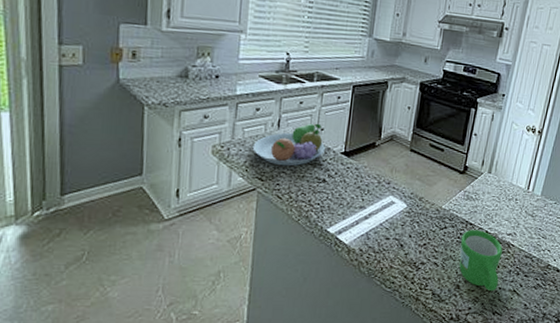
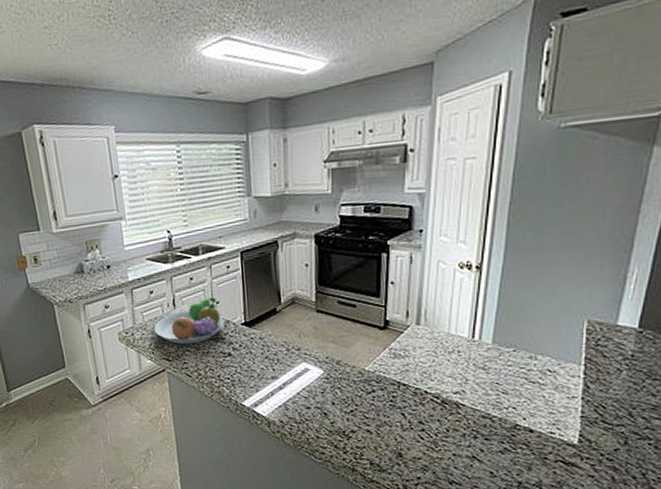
mug: present [459,230,503,292] -> none [394,390,450,459]

